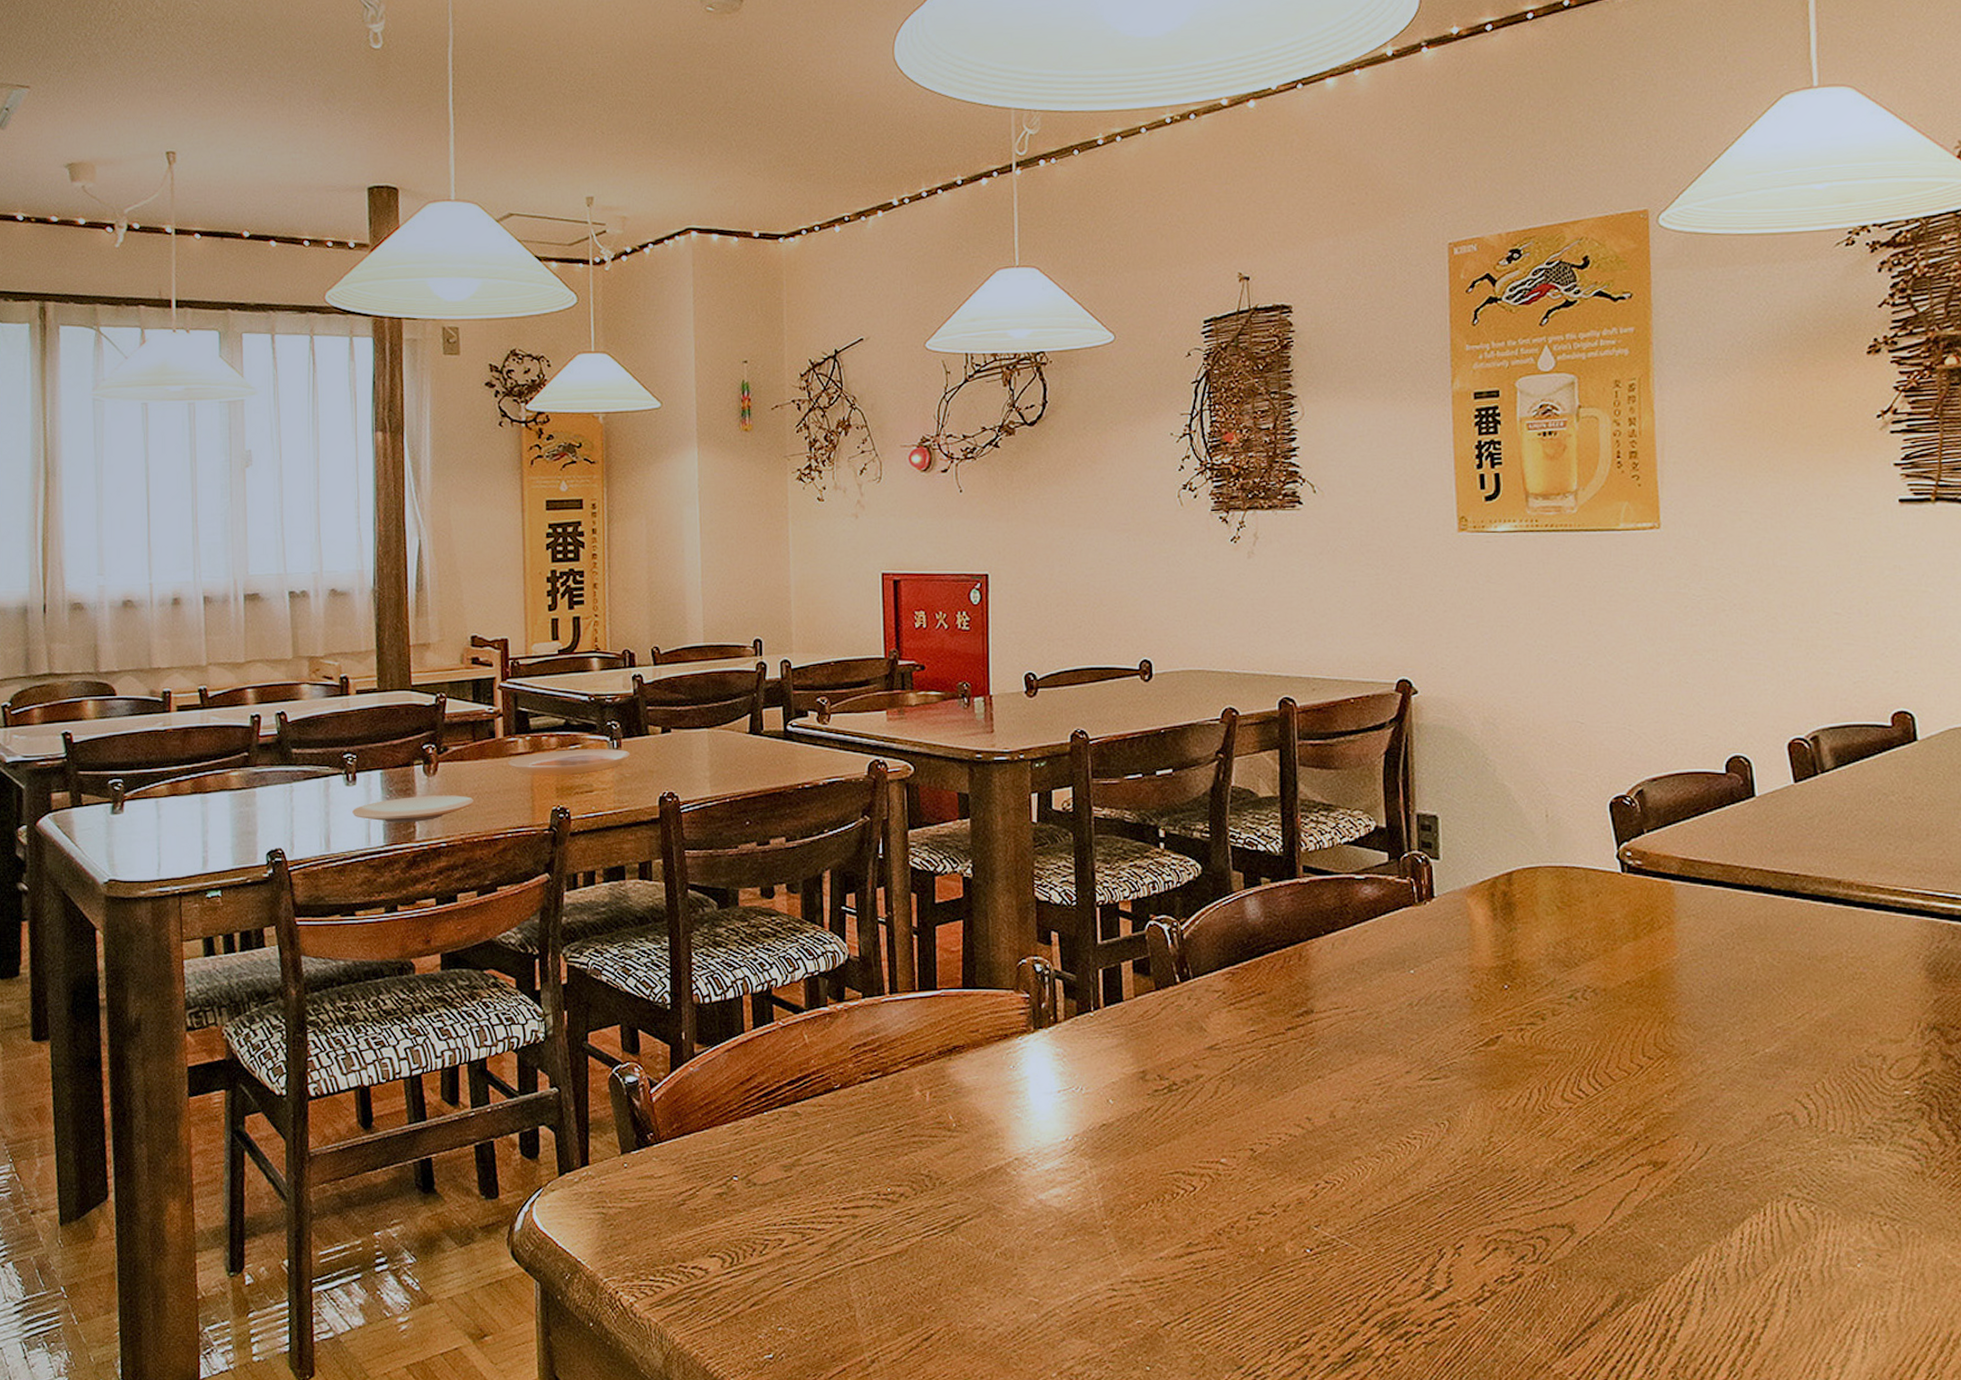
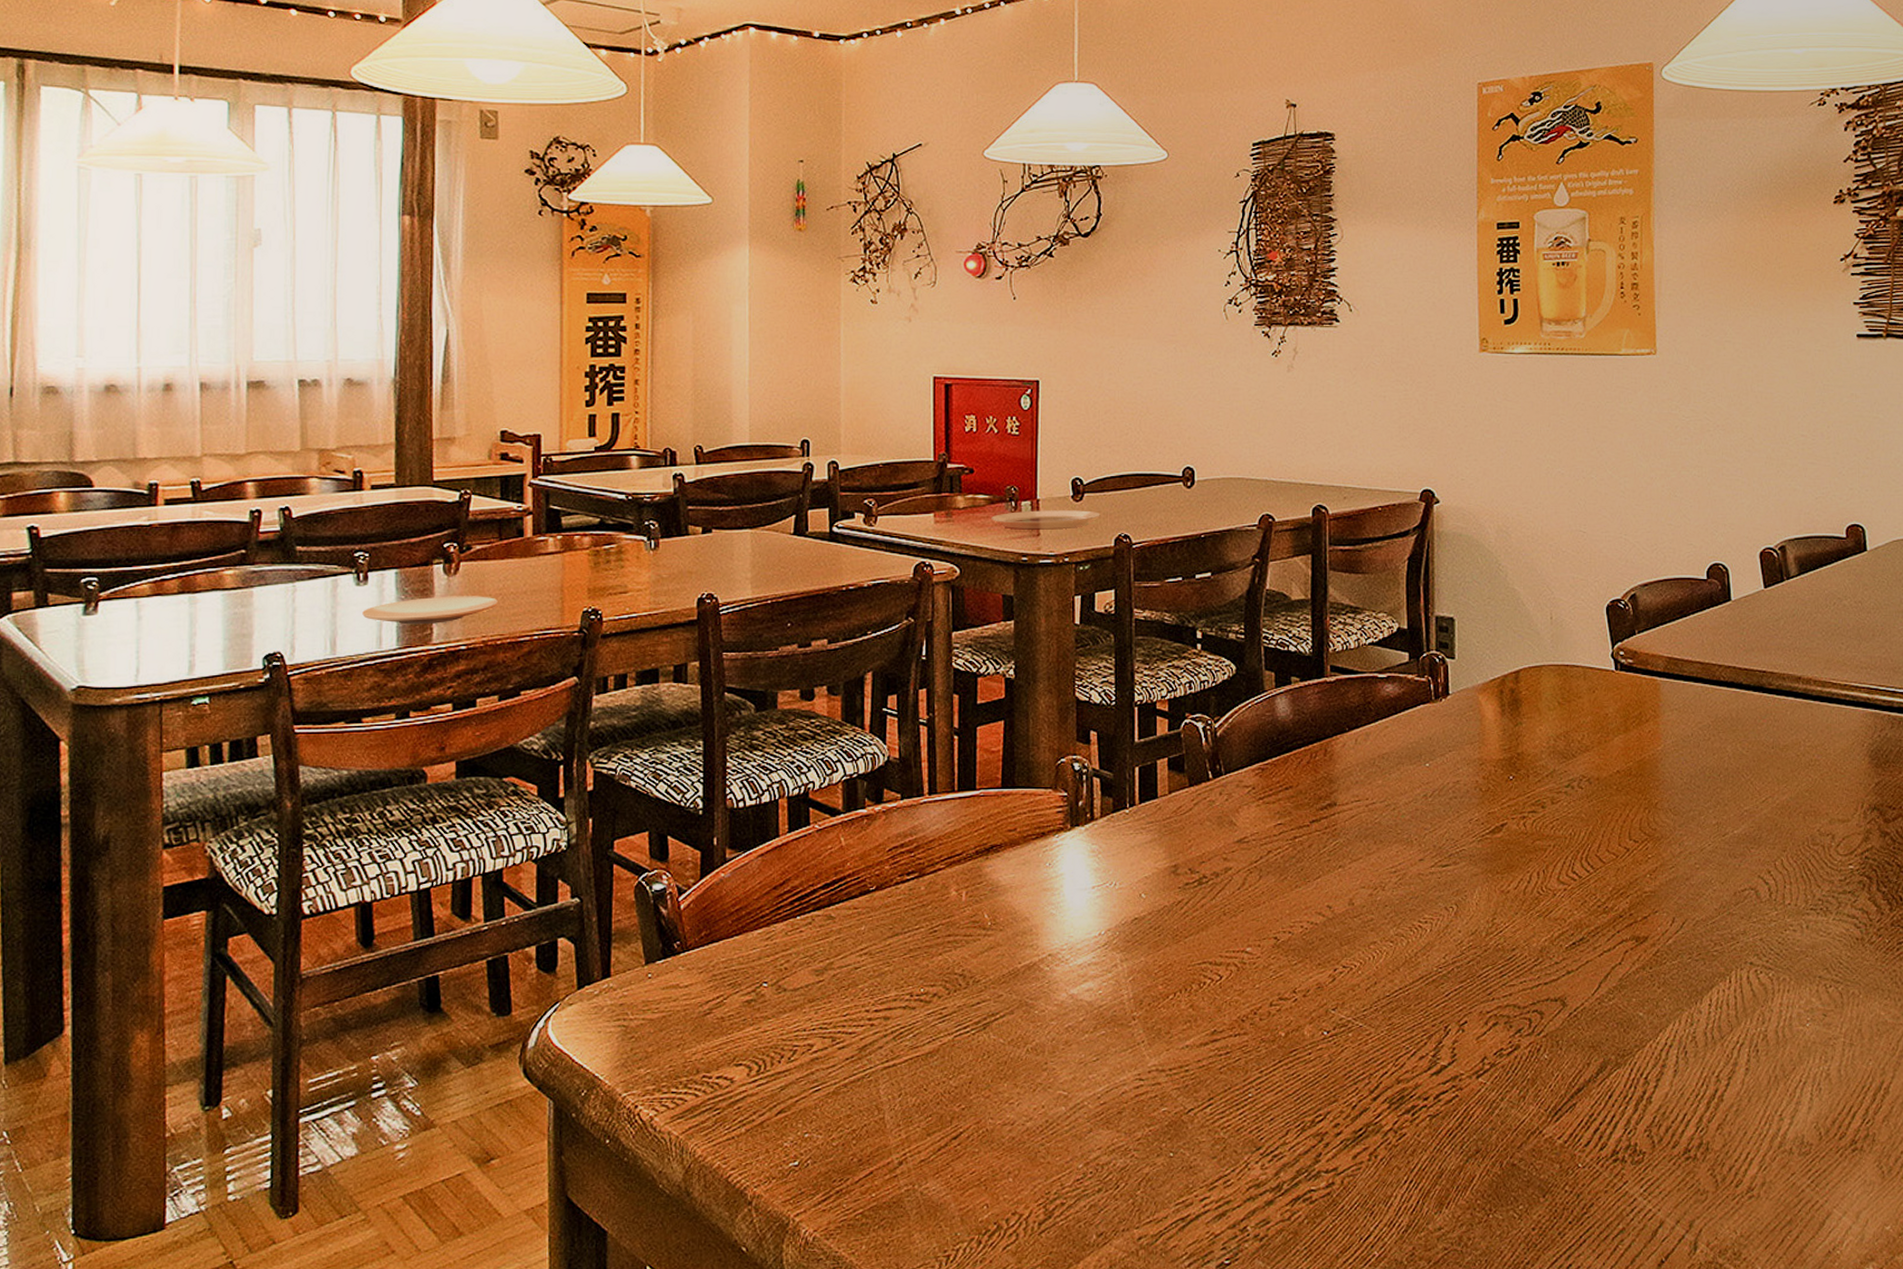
plate: present [508,749,631,775] -> none [537,549,669,575]
plate: none [943,706,1055,727] -> present [990,510,1101,530]

